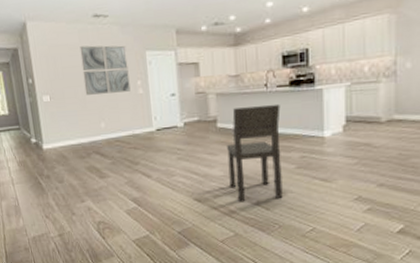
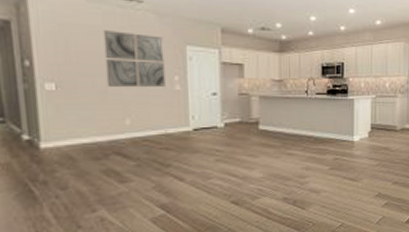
dining chair: present [227,103,283,202] -> none [268,109,318,203]

